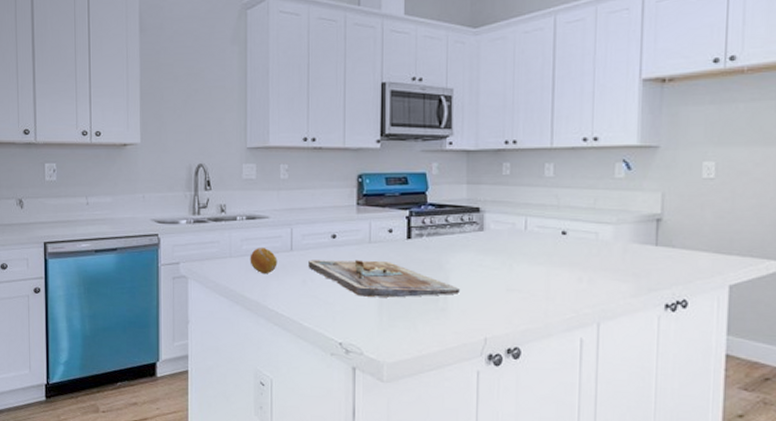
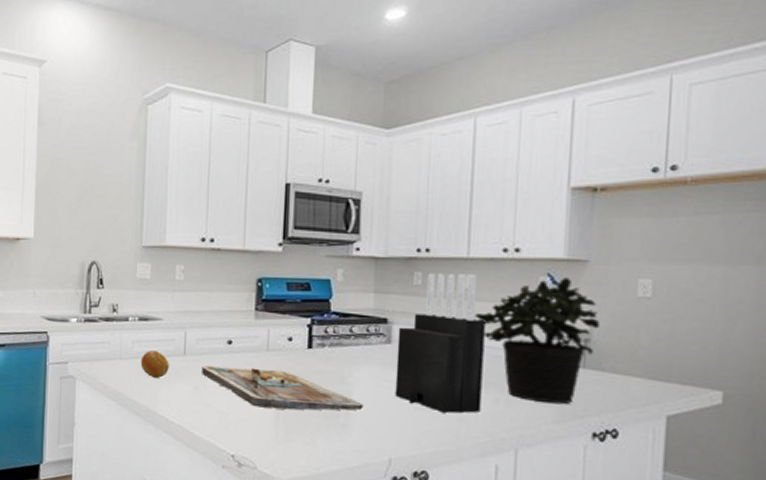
knife block: none [488,163,569,293] -> present [395,273,486,413]
potted plant: none [558,163,671,280] -> present [474,277,601,405]

